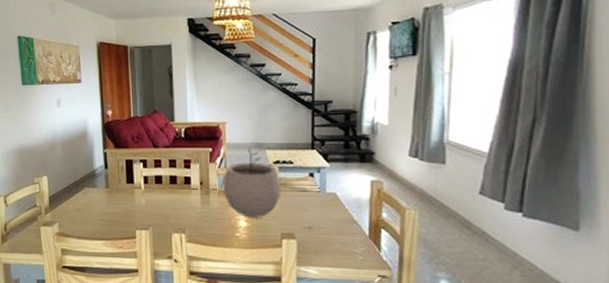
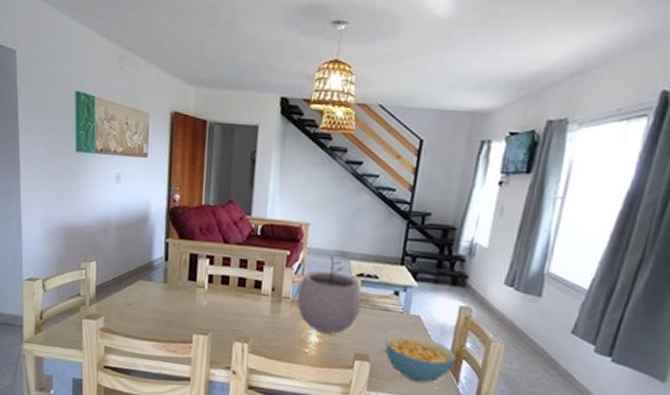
cereal bowl: none [307,211,375,254] -> present [385,333,456,383]

